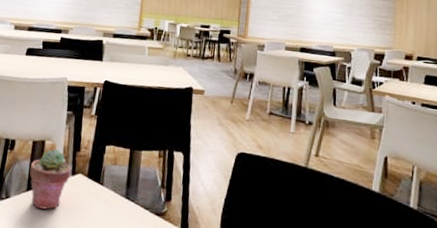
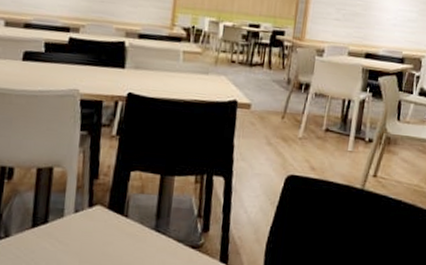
potted succulent: present [30,149,71,210] -> none [35,177,88,248]

